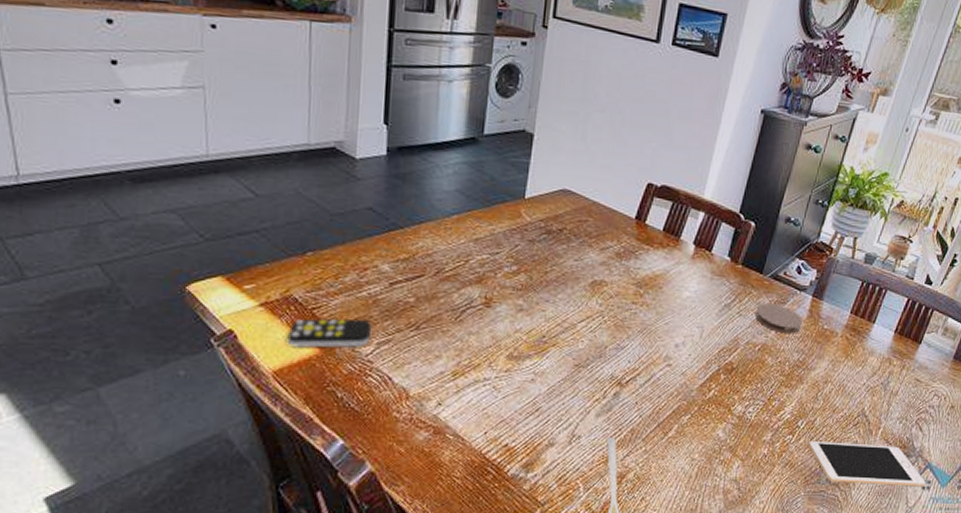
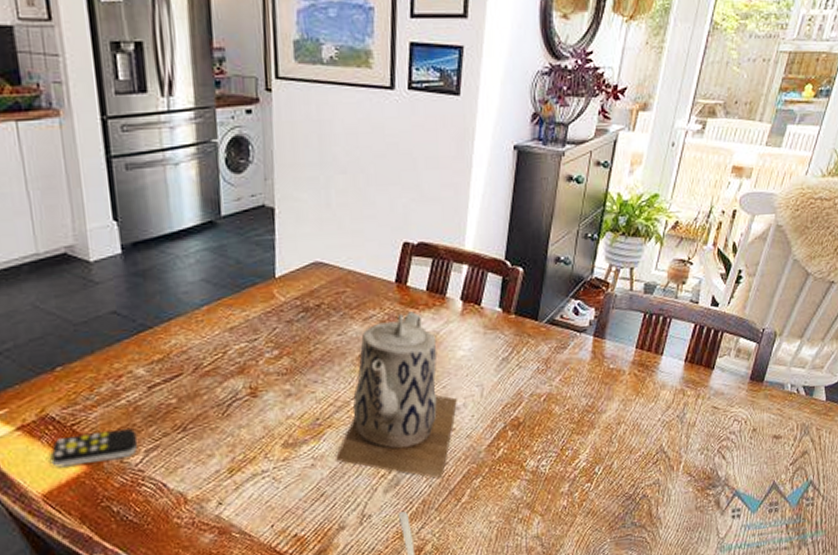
teapot: none [554,248,677,411] -> present [334,311,457,479]
coaster: present [755,303,804,334] -> none [536,349,587,380]
cell phone: present [808,442,926,487] -> none [608,478,735,524]

